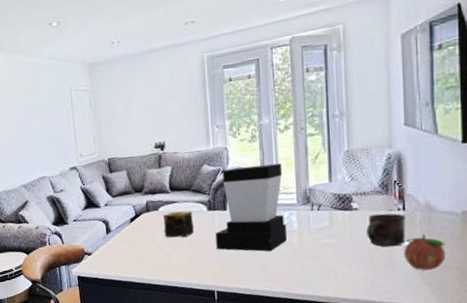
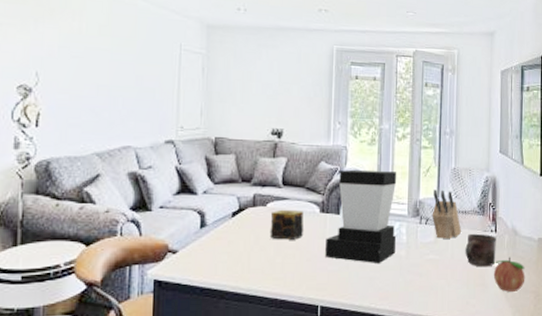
knife block: none [324,174,362,223] -> present [432,189,462,239]

